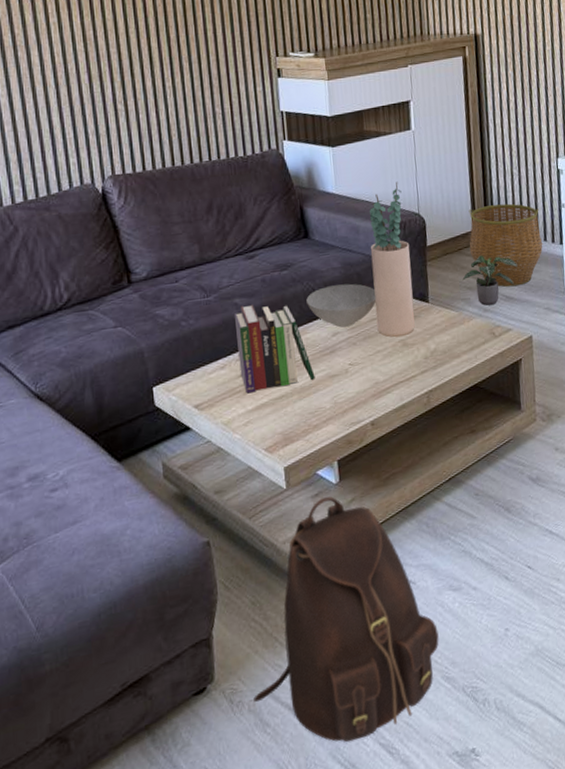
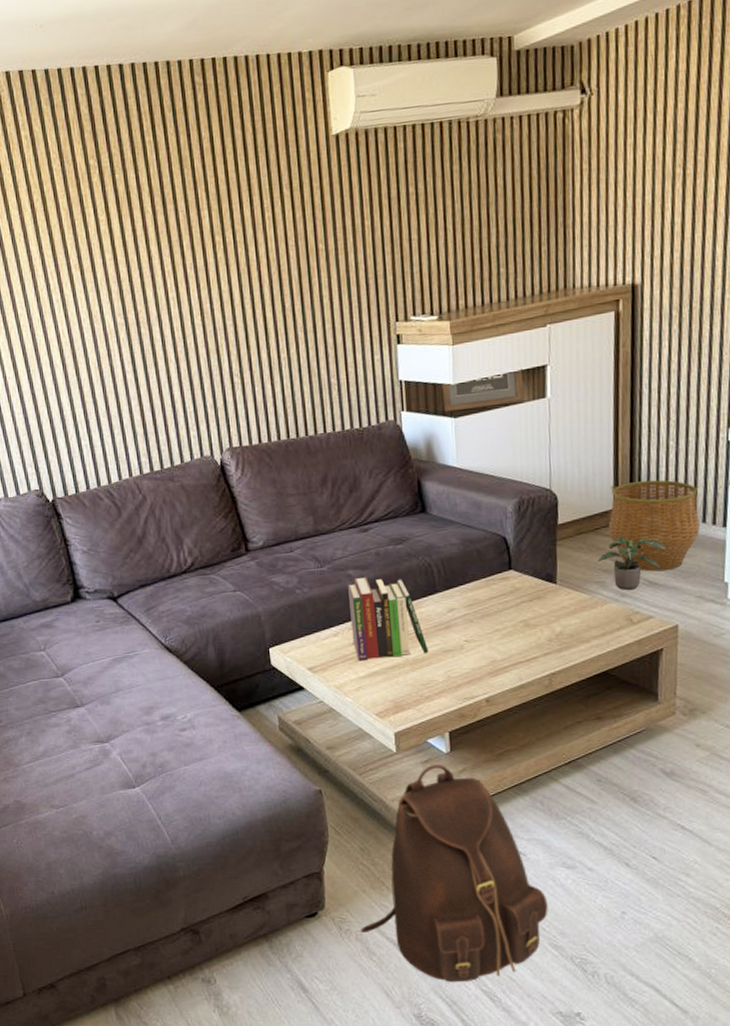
bowl: present [306,283,376,328] -> none [421,560,497,604]
picture frame: none [319,103,393,142] -> present [442,368,524,413]
vase: present [369,181,415,337] -> none [492,454,540,617]

